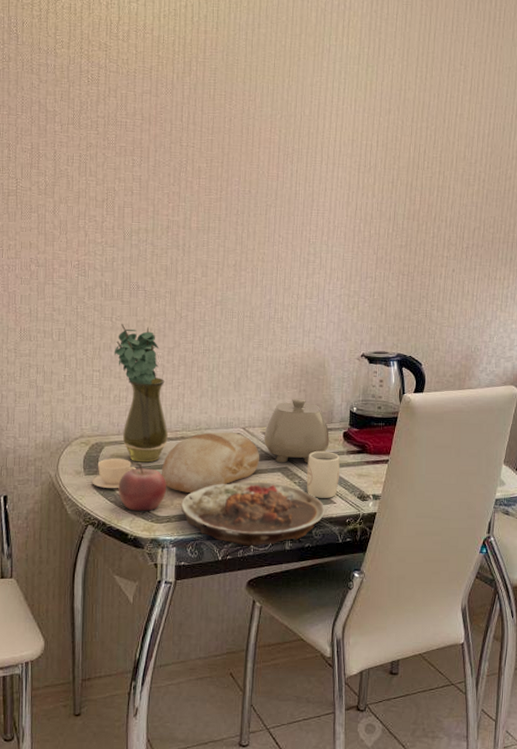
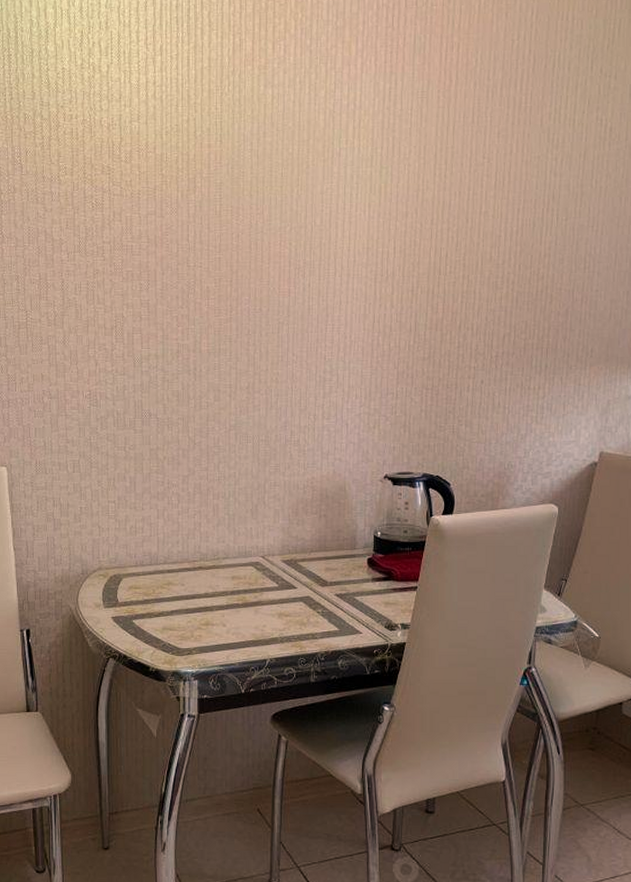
teacup: present [92,458,137,489] -> none [112,590,156,621]
vase: present [114,324,168,463] -> none [128,453,185,594]
fruit: present [118,462,167,511] -> none [138,594,187,643]
bread: present [162,432,260,494] -> none [181,561,281,625]
plate: present [180,481,325,546] -> none [200,612,351,679]
sugar bowl: present [264,398,329,463] -> none [284,524,353,592]
mug: present [306,451,340,498] -> none [330,579,365,628]

